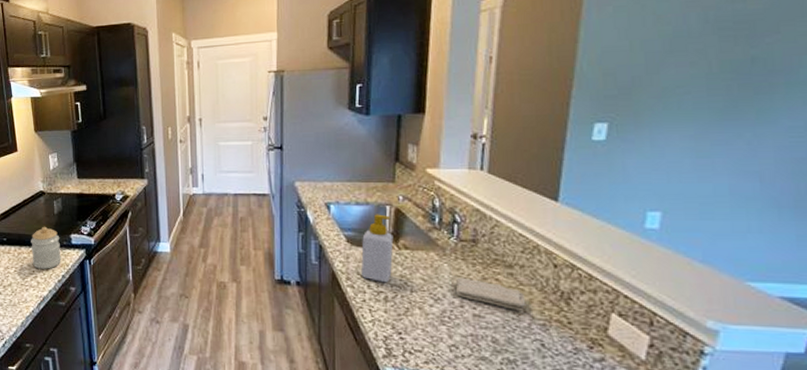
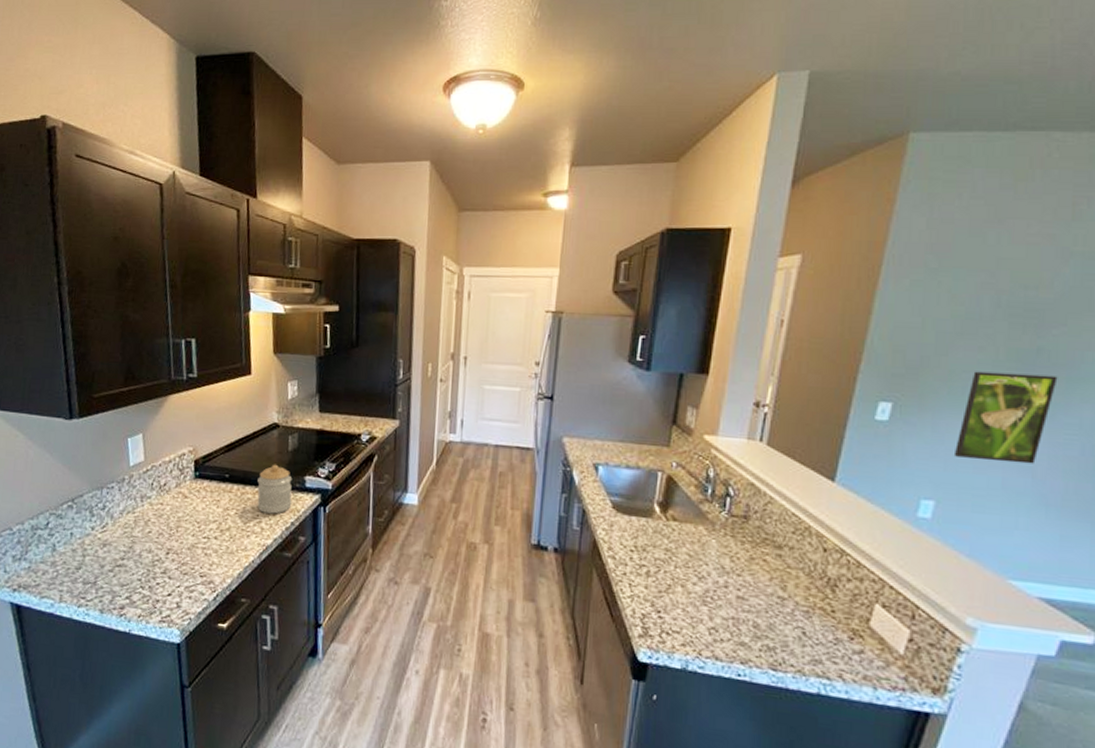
soap bottle: present [361,214,394,283] -> none [625,480,663,556]
washcloth: present [455,277,527,311] -> none [720,555,792,596]
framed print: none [675,82,777,169] -> present [953,371,1058,464]

